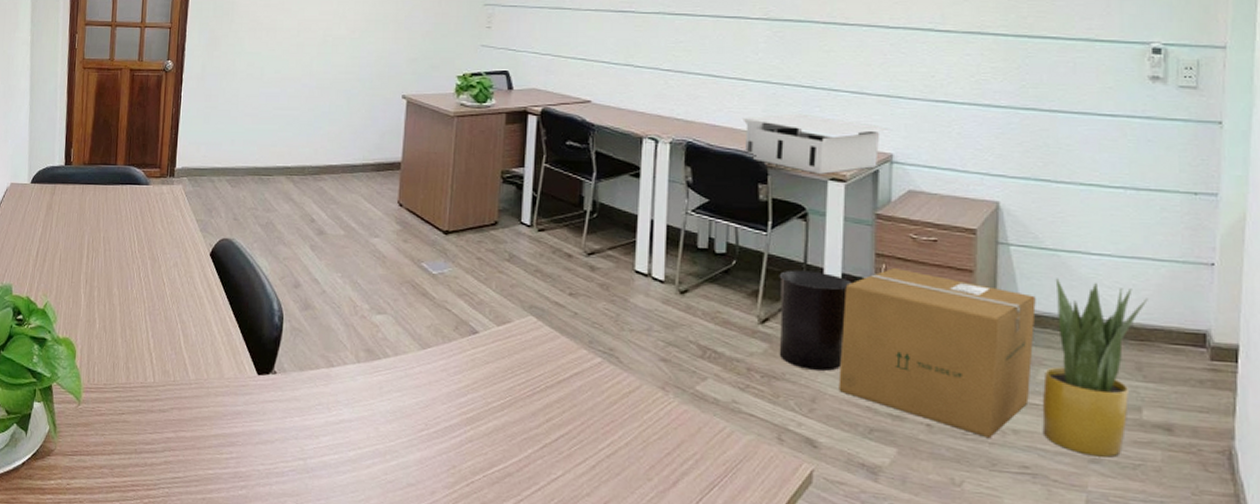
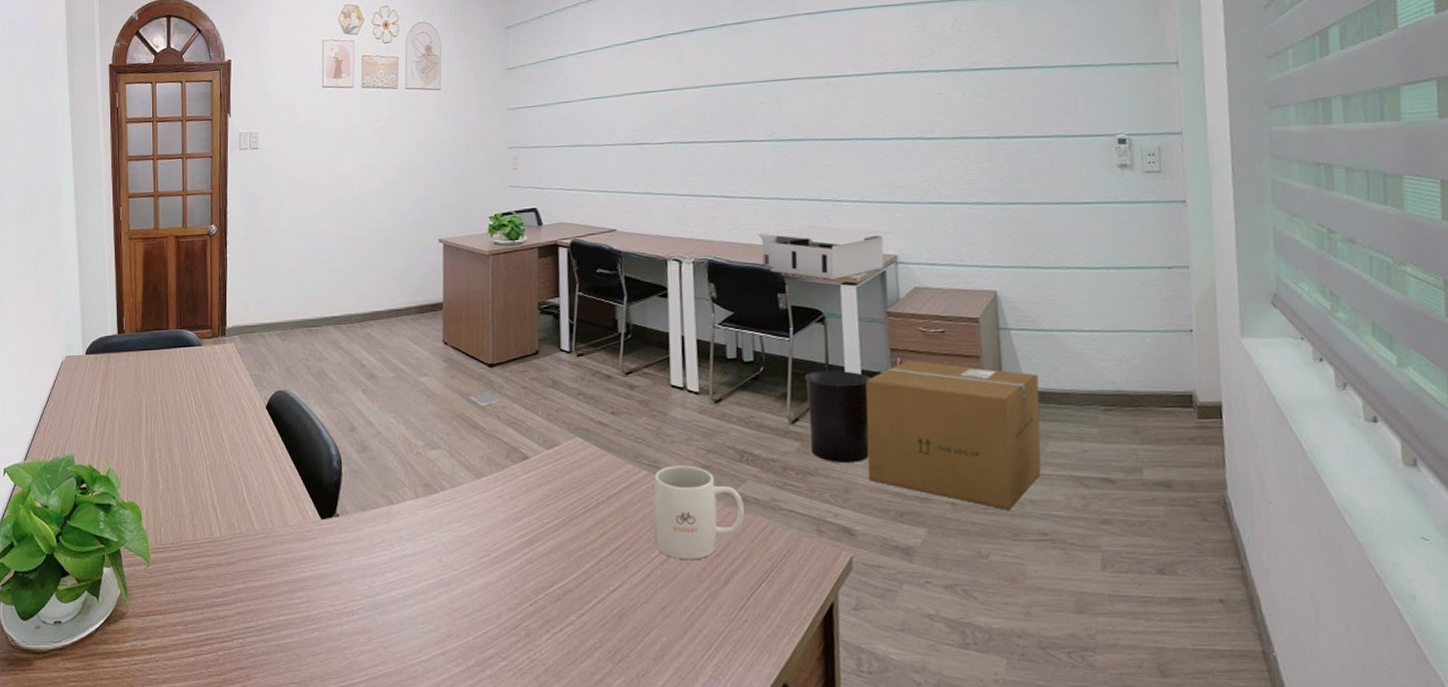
mug: none [603,355,701,457] -> present [652,465,744,560]
planter: present [1042,278,1148,458] -> none [1052,356,1138,518]

